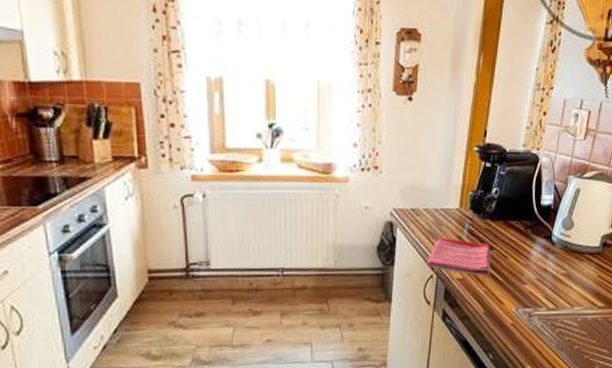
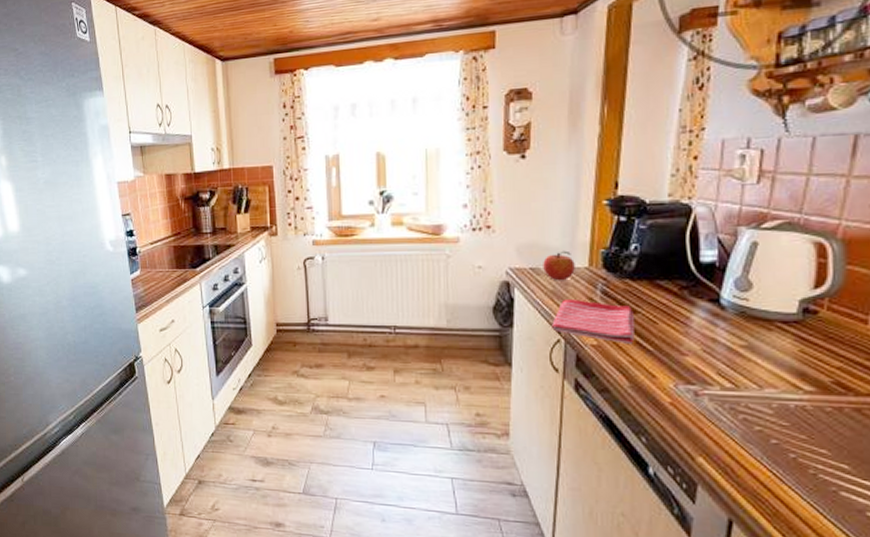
fruit: none [422,193,448,220] -> present [543,250,575,280]

